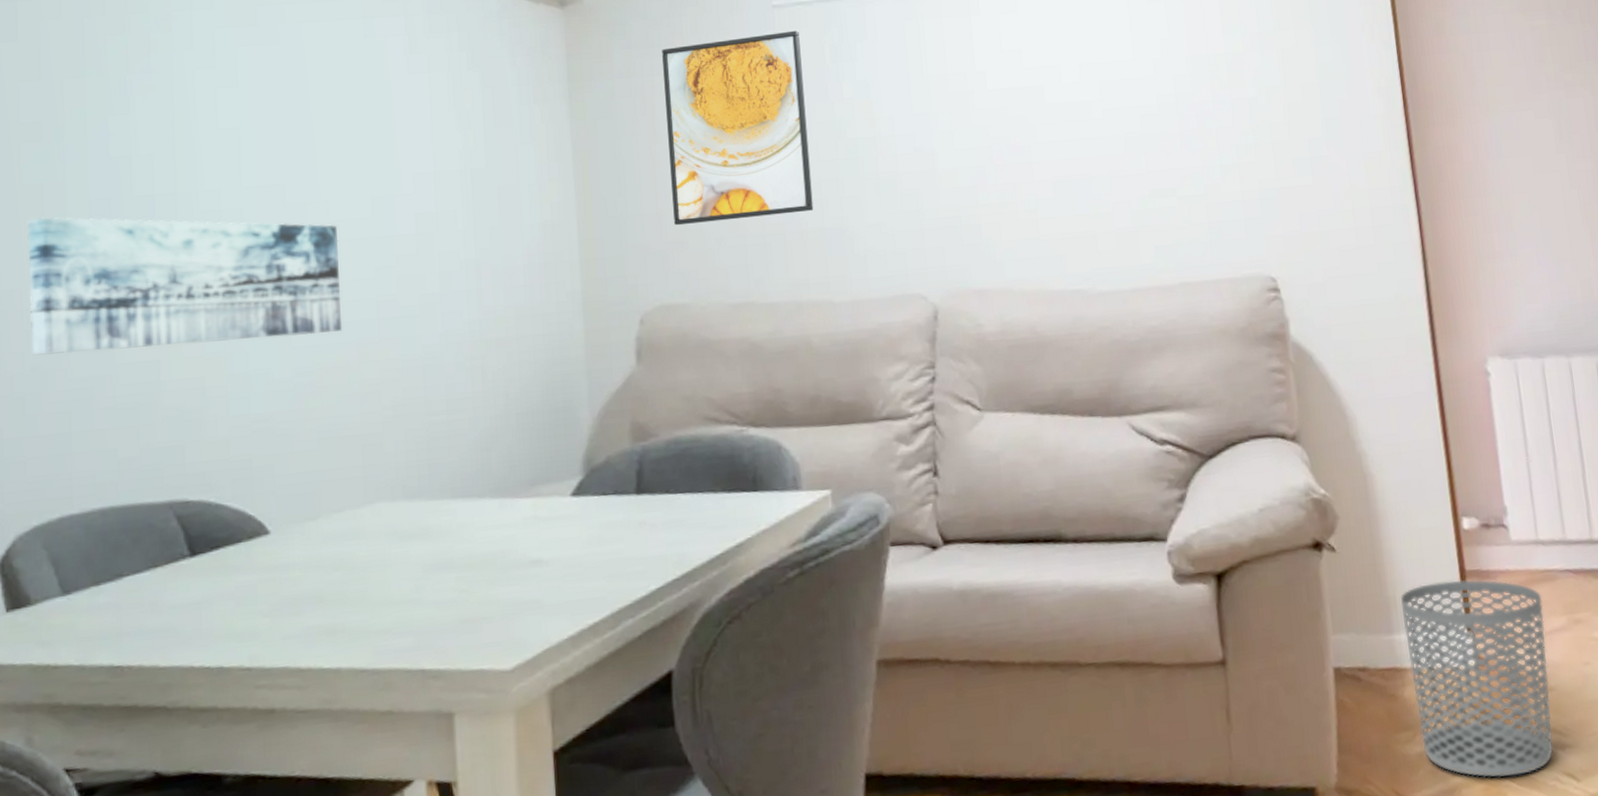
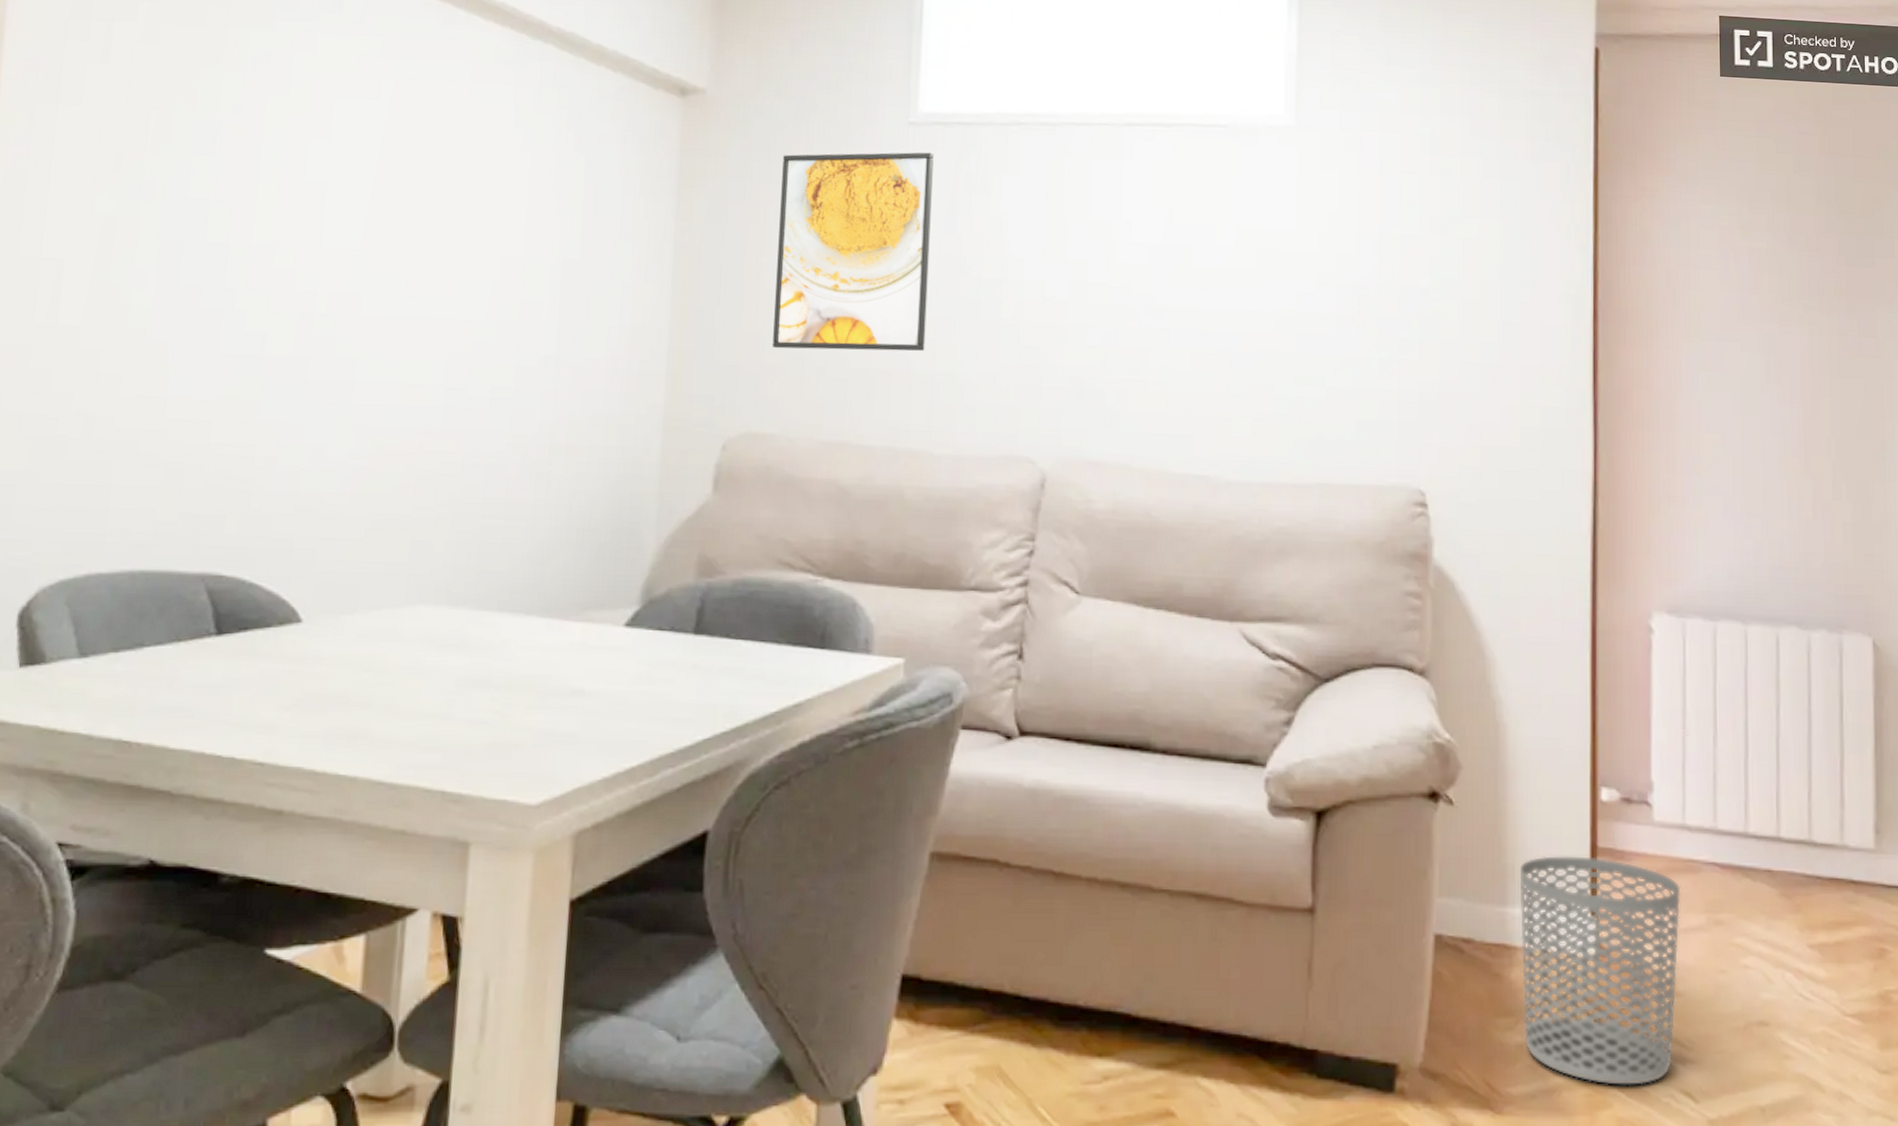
wall art: present [27,216,343,356] -> none [81,253,414,415]

